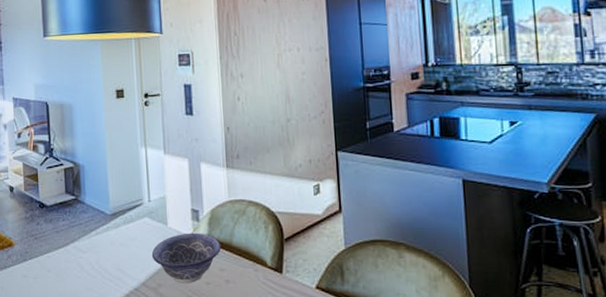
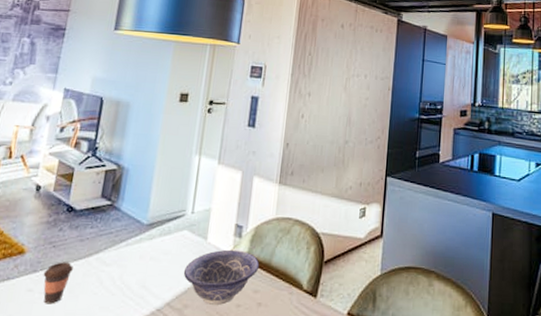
coffee cup: none [32,251,57,287] -> present [43,262,74,304]

